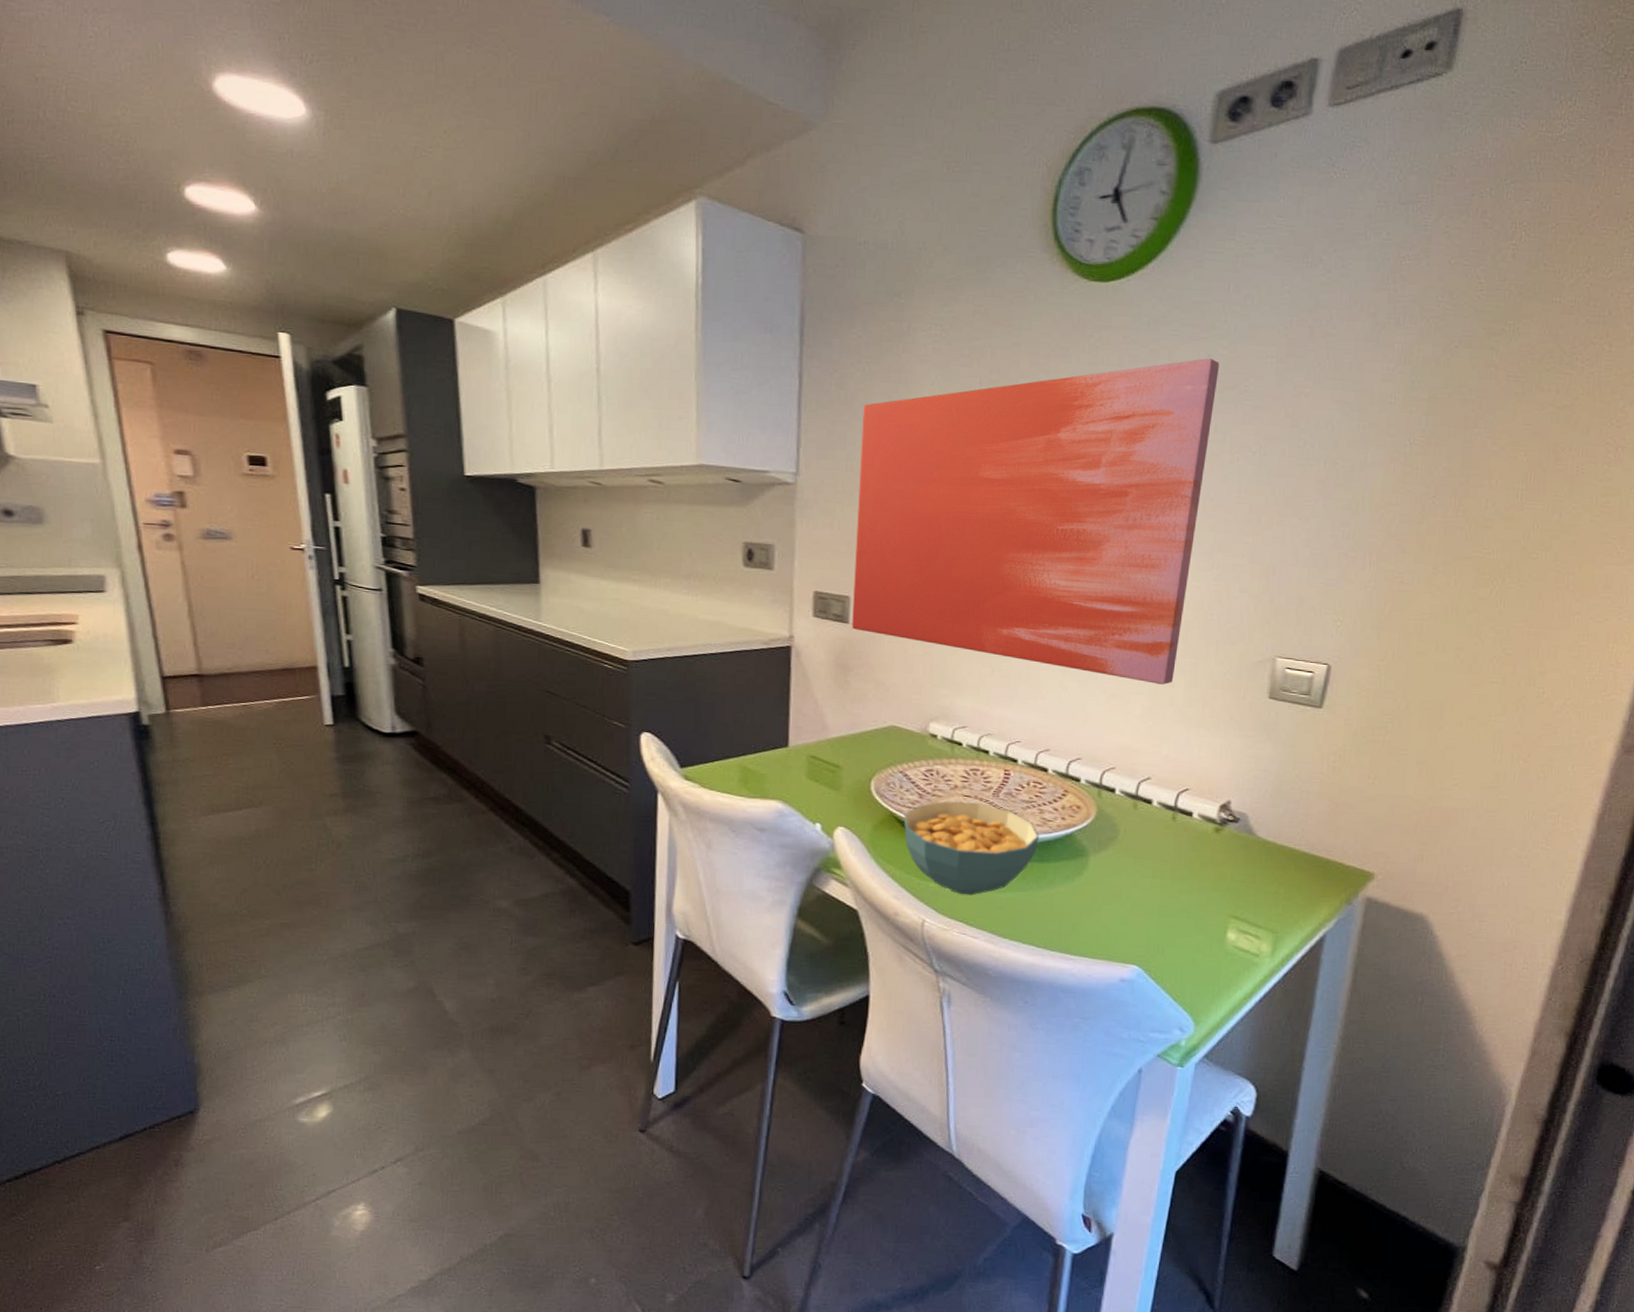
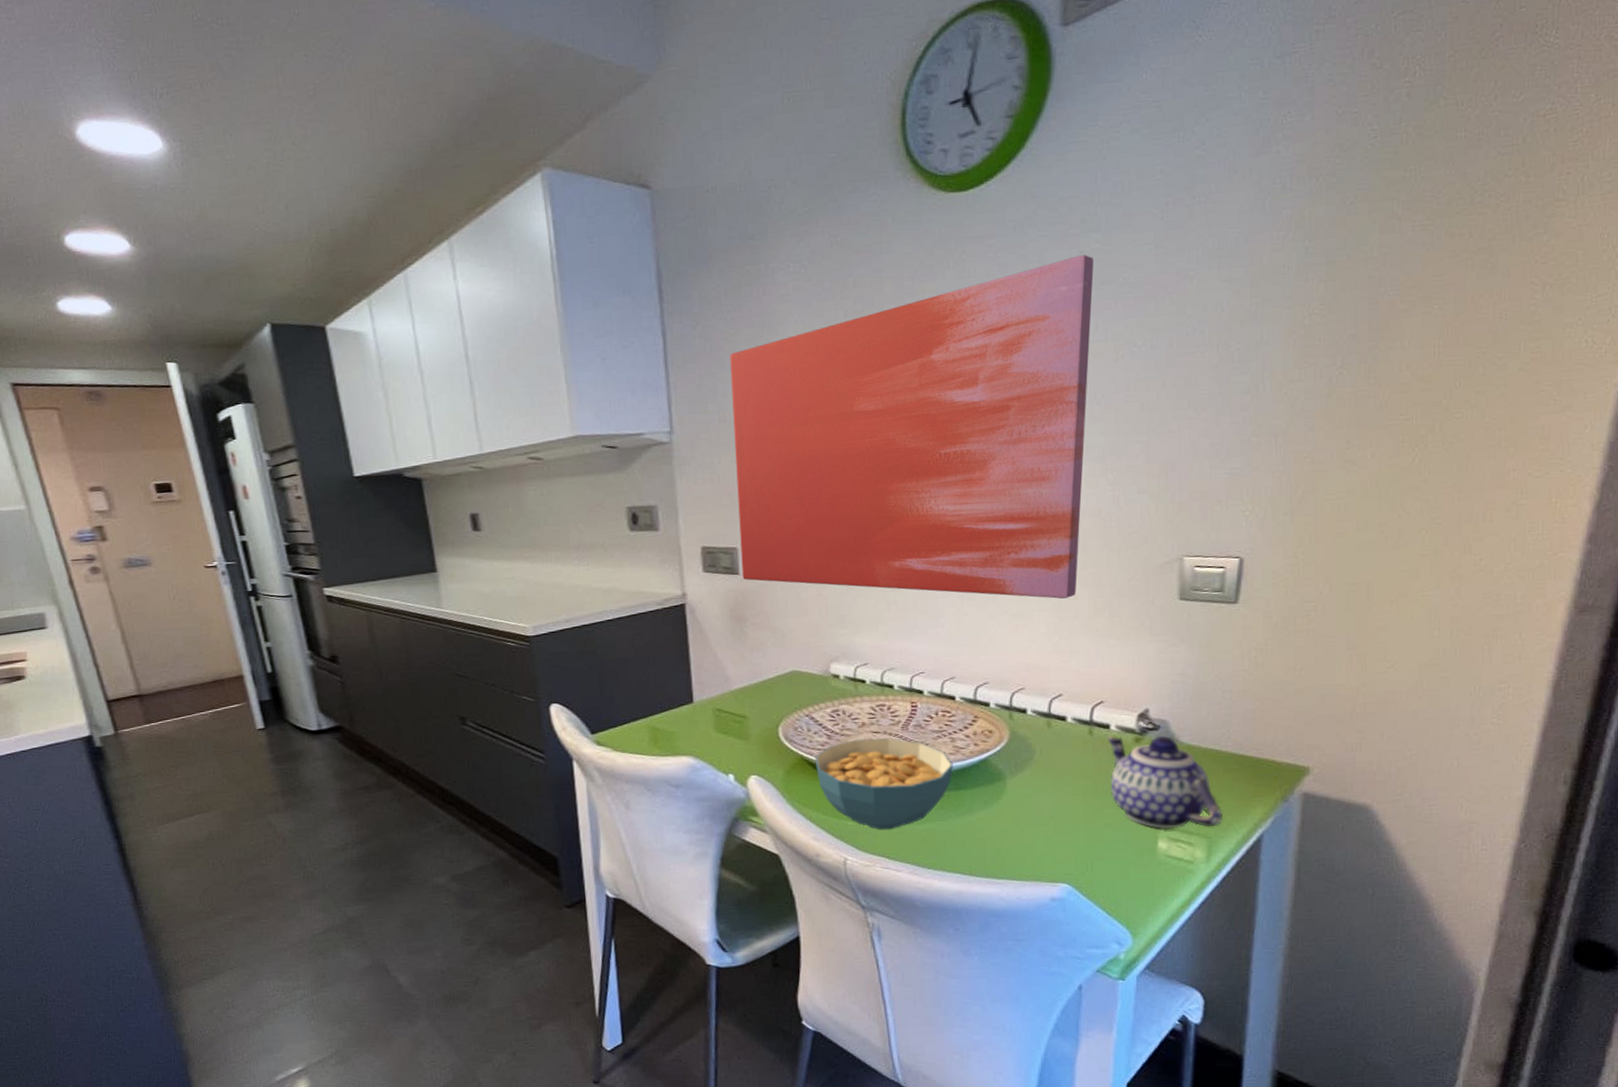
teapot: none [1188,823,1290,923] -> present [1106,735,1222,829]

